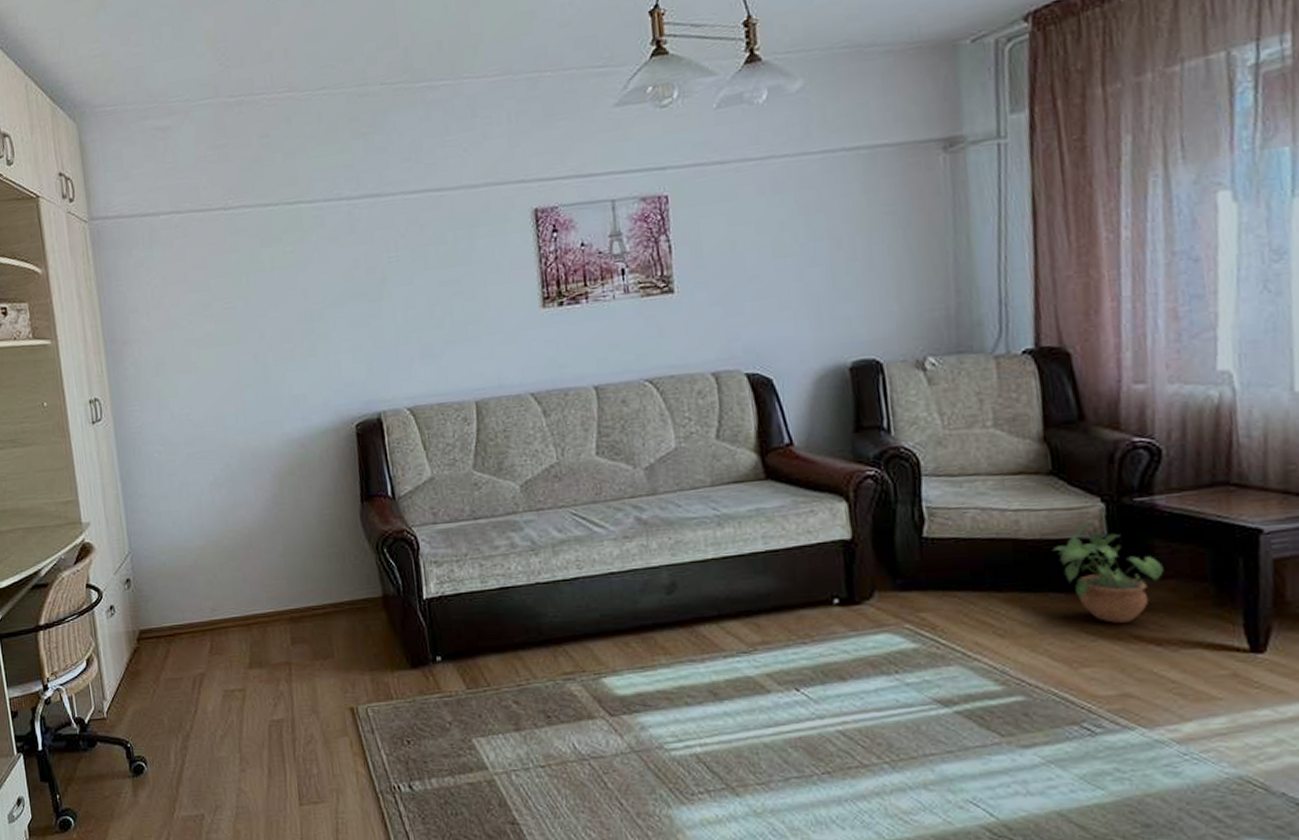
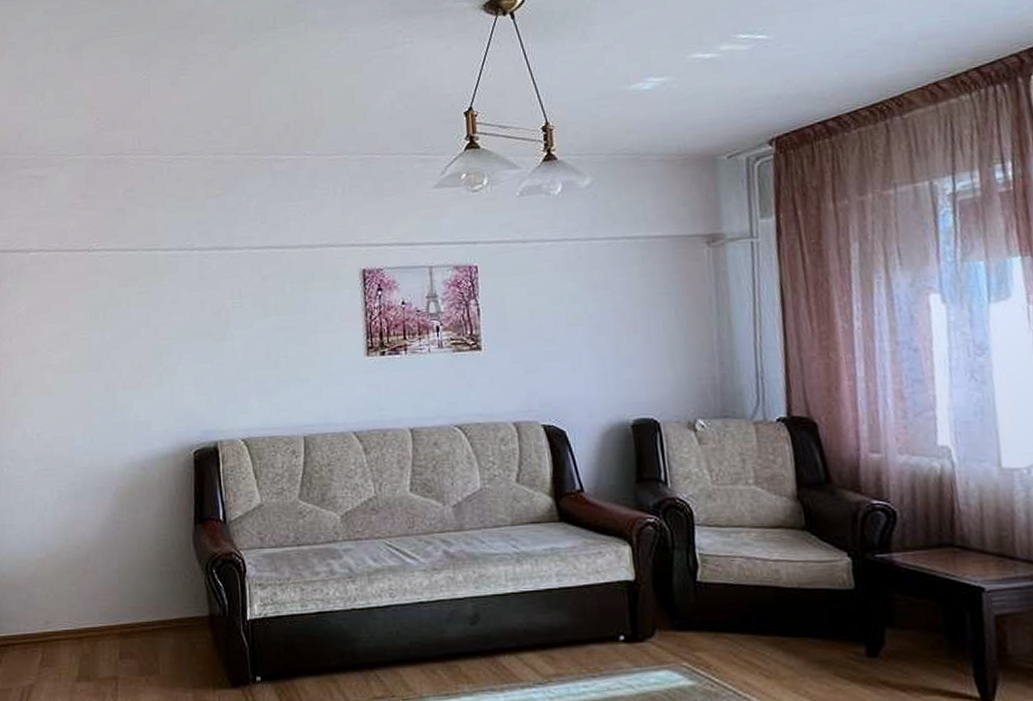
potted plant: present [1051,523,1164,623] -> none [808,575,904,669]

